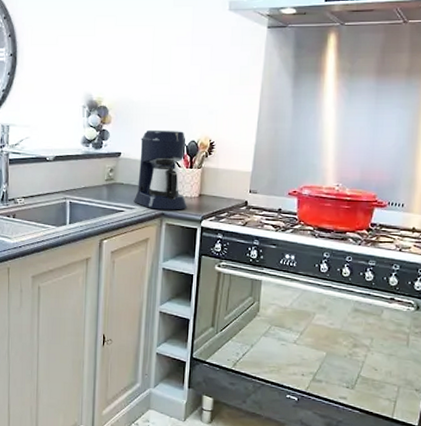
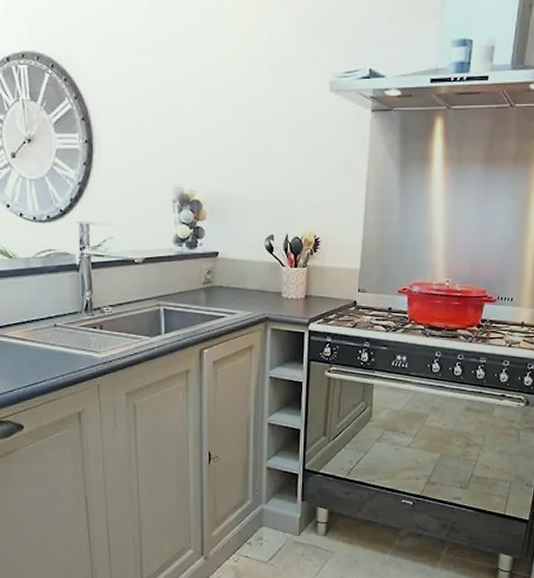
coffee maker: present [134,129,187,210] -> none [235,225,293,314]

